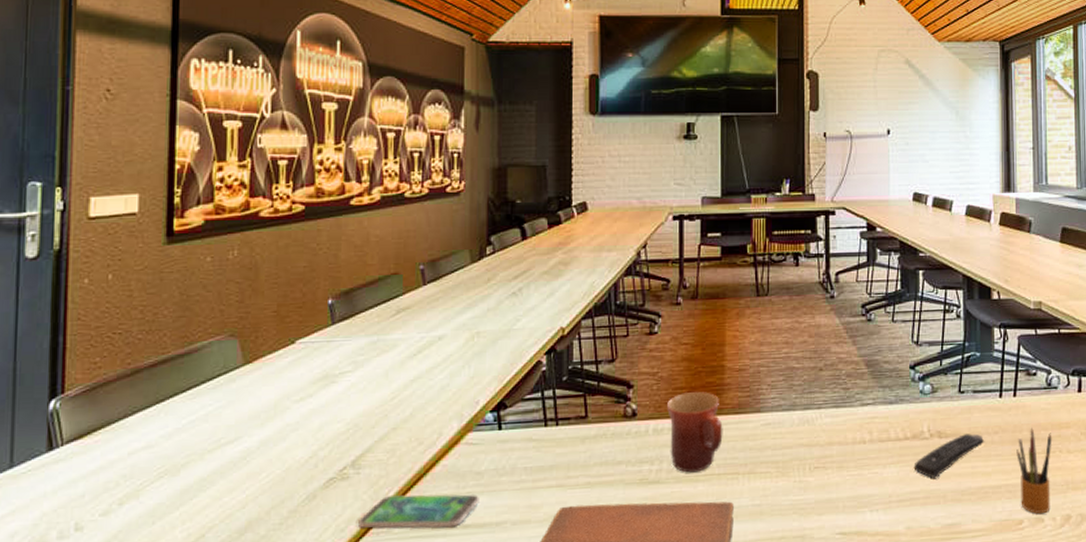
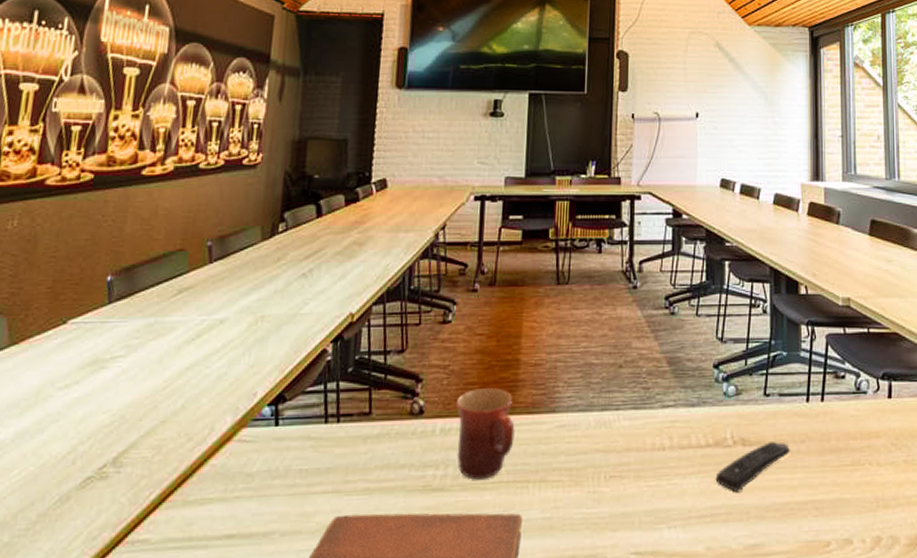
smartphone: present [358,493,479,529] -> none [112,498,248,538]
pencil box: present [1016,427,1052,514] -> none [824,436,862,535]

